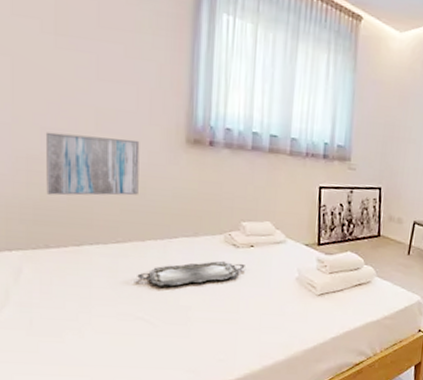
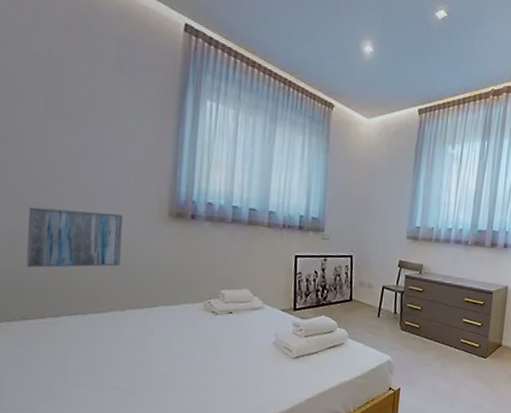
serving tray: present [137,260,245,286] -> none [115,327,224,354]

